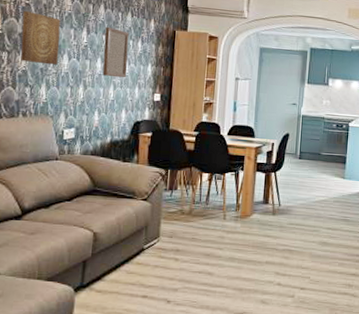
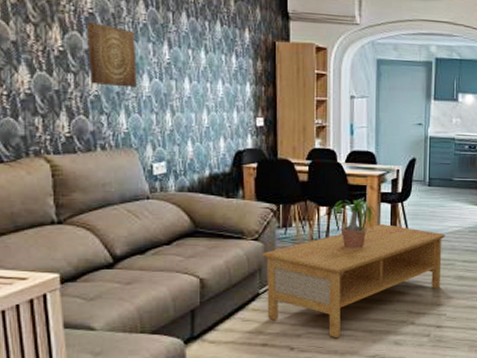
home mirror: present [102,26,130,78] -> none [191,38,222,101]
coffee table: none [149,191,313,294] -> present [262,224,446,339]
potted plant: none [210,167,252,212] -> present [330,198,377,249]

